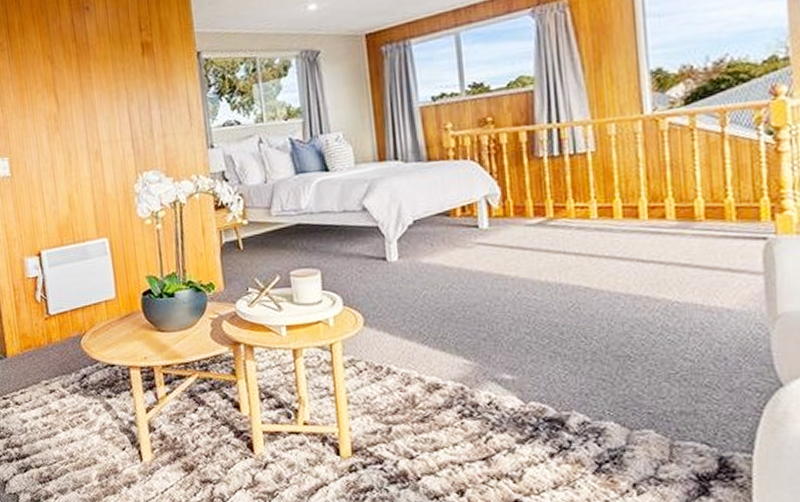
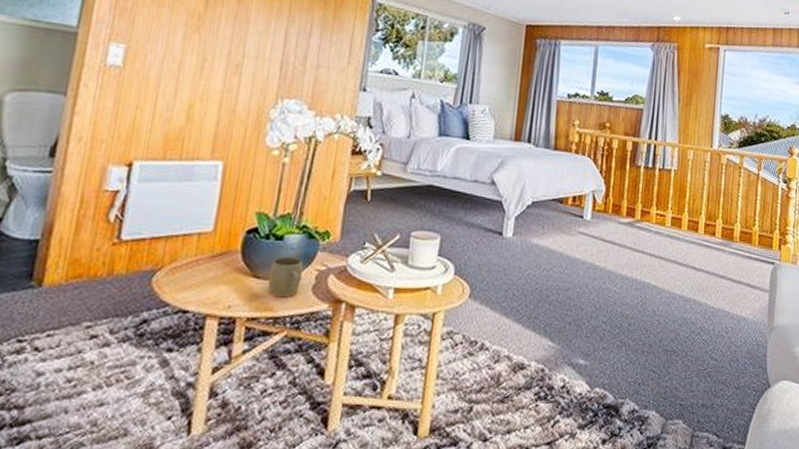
mug: none [169,309,200,346] -> present [267,256,303,298]

